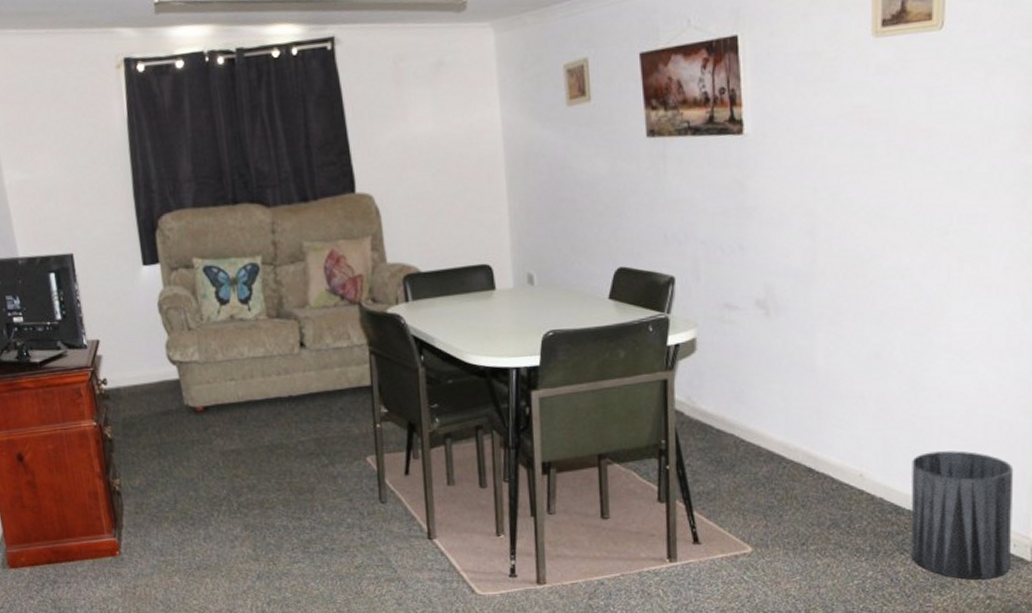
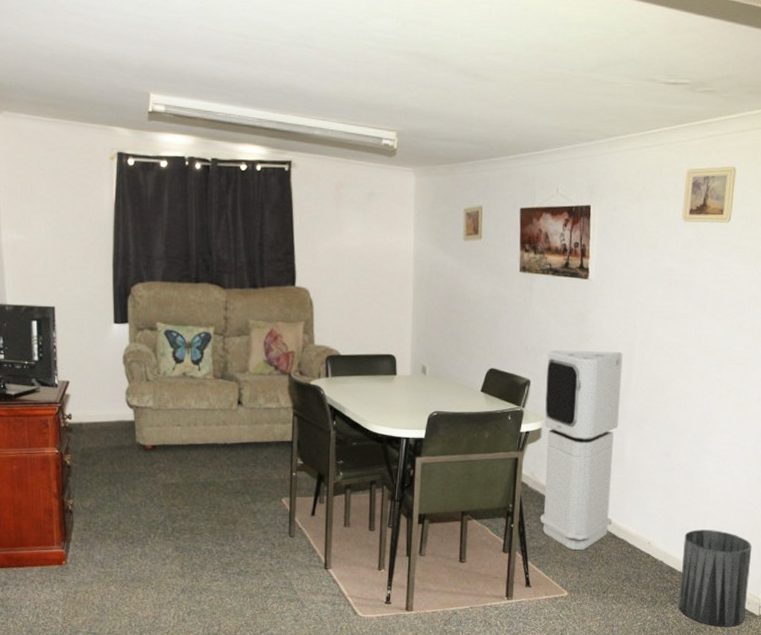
air purifier: none [696,225,806,492] -> present [539,350,623,550]

